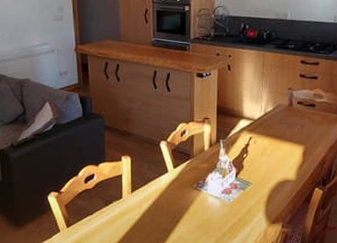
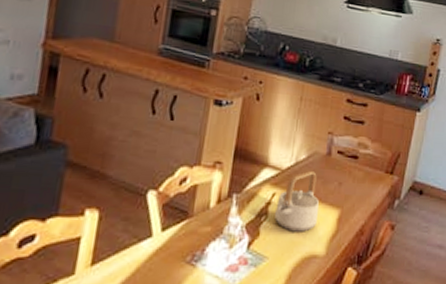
teapot: none [253,118,287,164] -> present [275,170,320,232]

